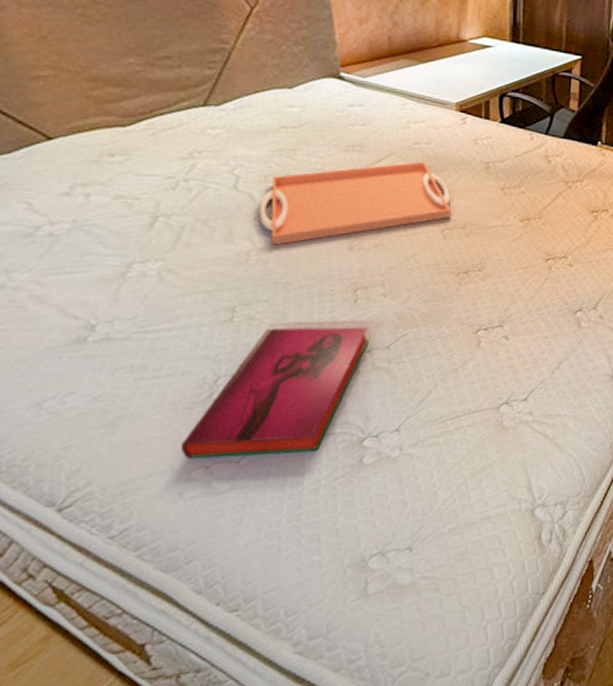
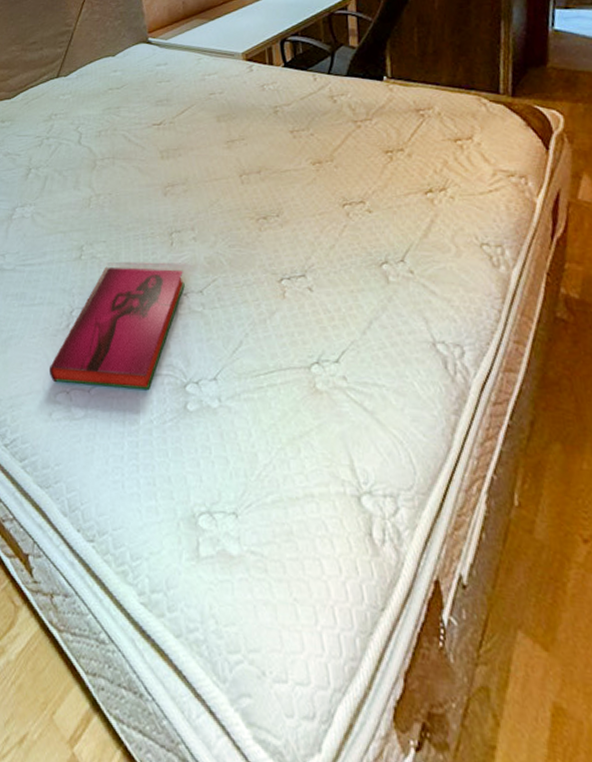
serving tray: present [258,161,452,246] -> none [95,110,247,192]

